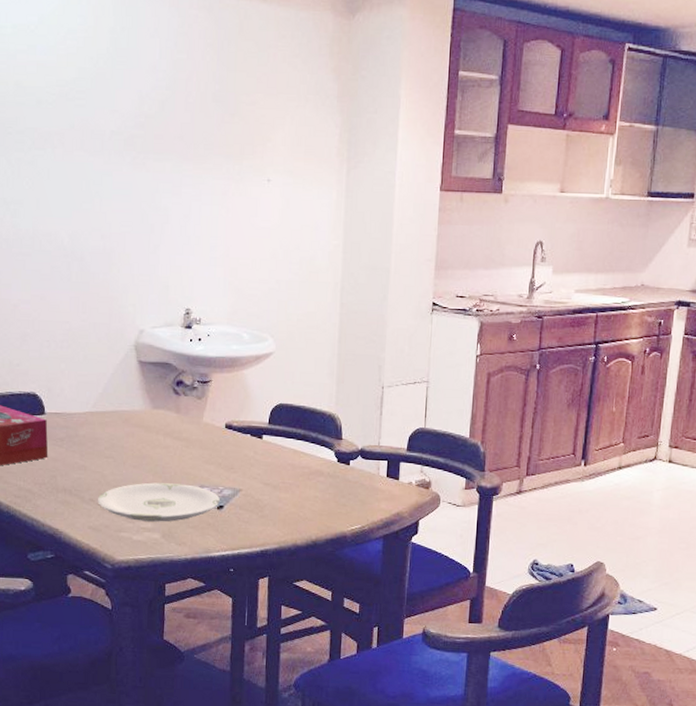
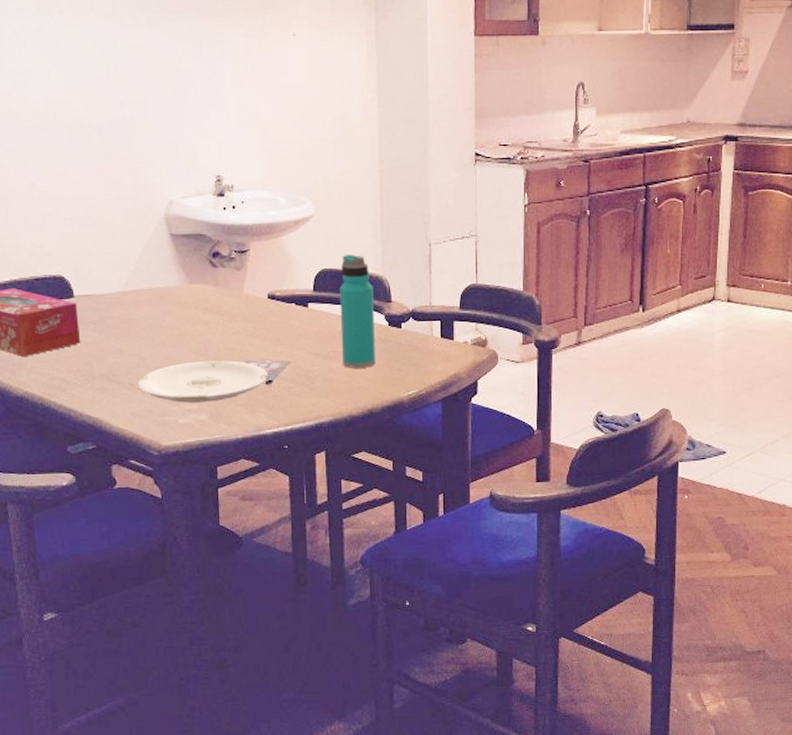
water bottle: none [291,391,326,501] -> present [339,254,375,368]

